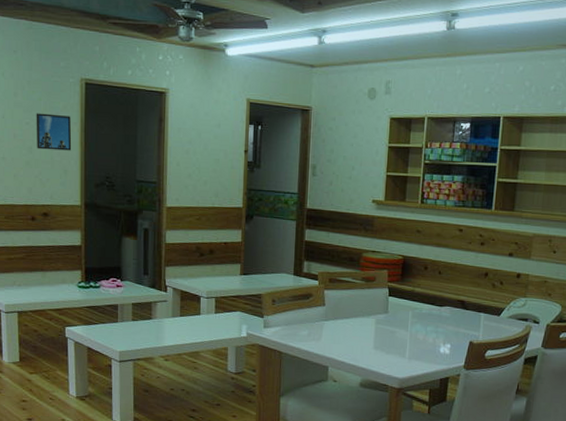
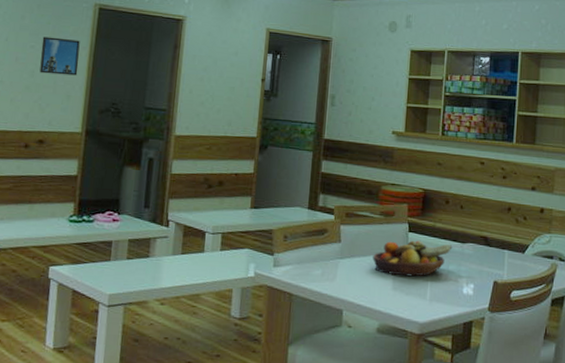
fruit bowl: none [355,304,431,338] -> present [373,240,453,277]

